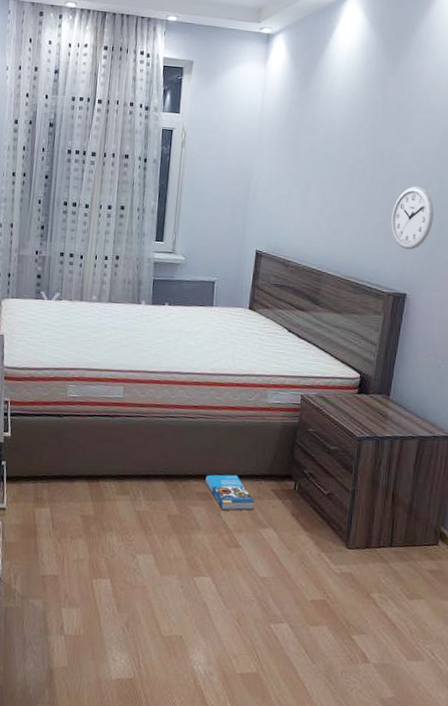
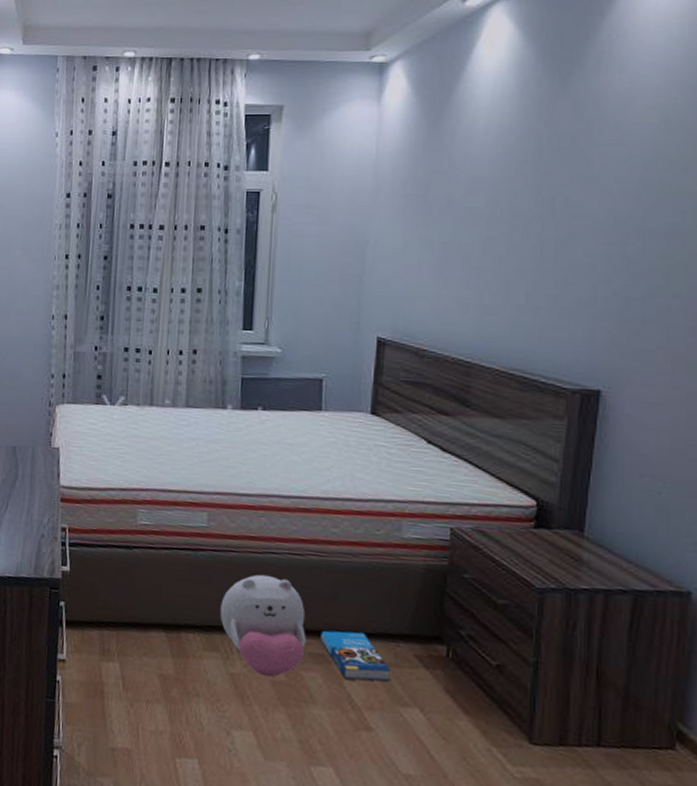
plush toy: none [130,433,195,512] -> present [220,574,306,678]
wall clock: present [391,185,434,250] -> none [572,243,636,331]

